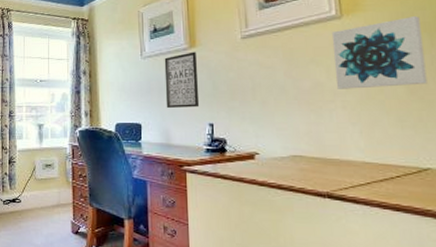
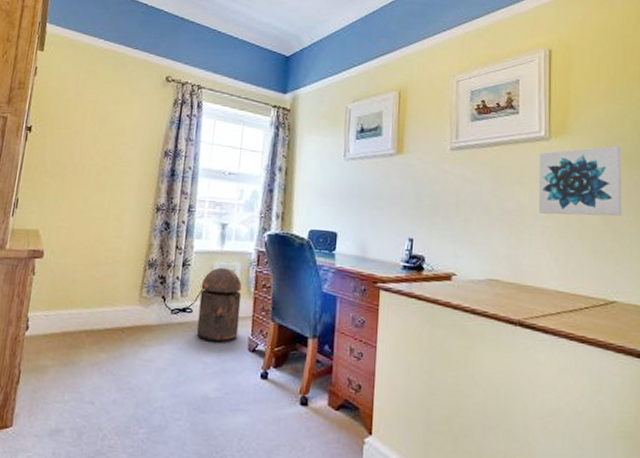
trash can: none [26,162,62,227] -> present [196,267,242,343]
wall art: present [164,51,200,109] -> none [365,158,403,220]

